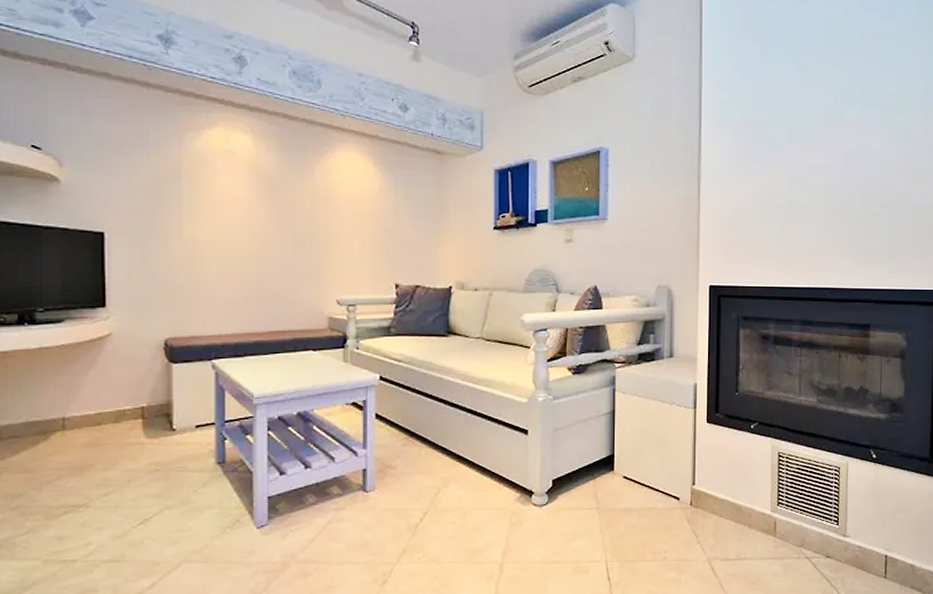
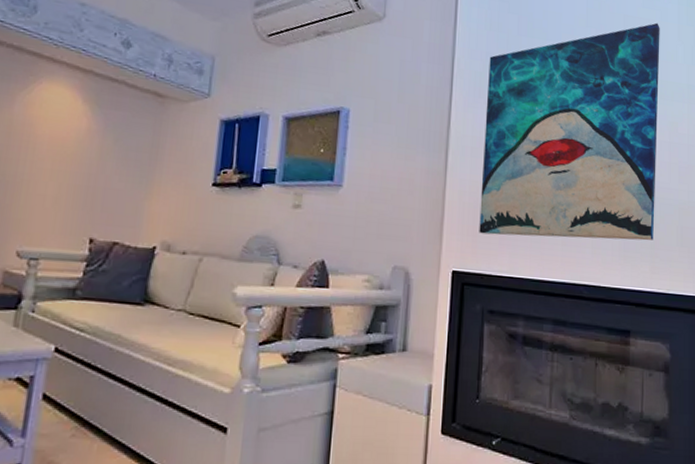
wall art: none [731,35,897,251] -> present [479,22,660,241]

